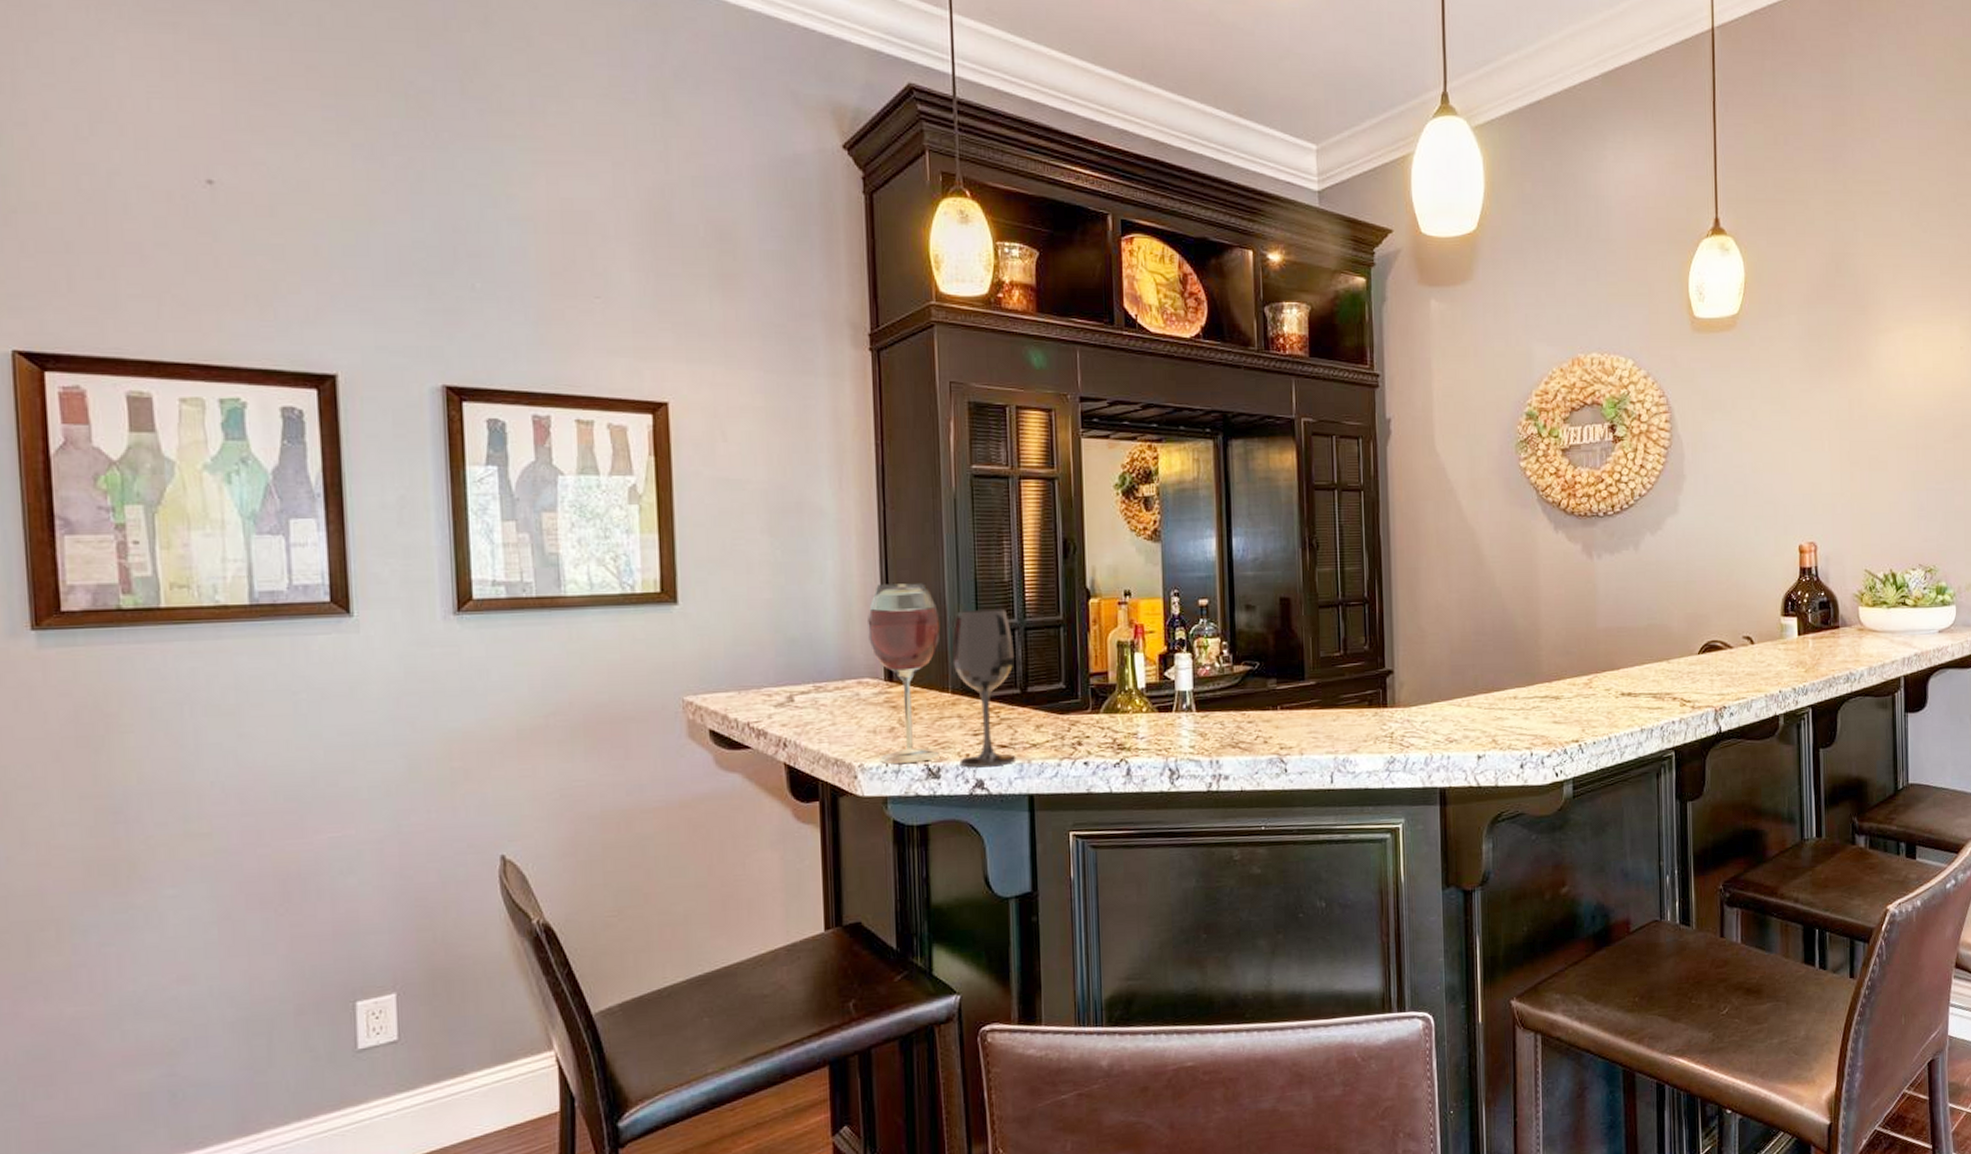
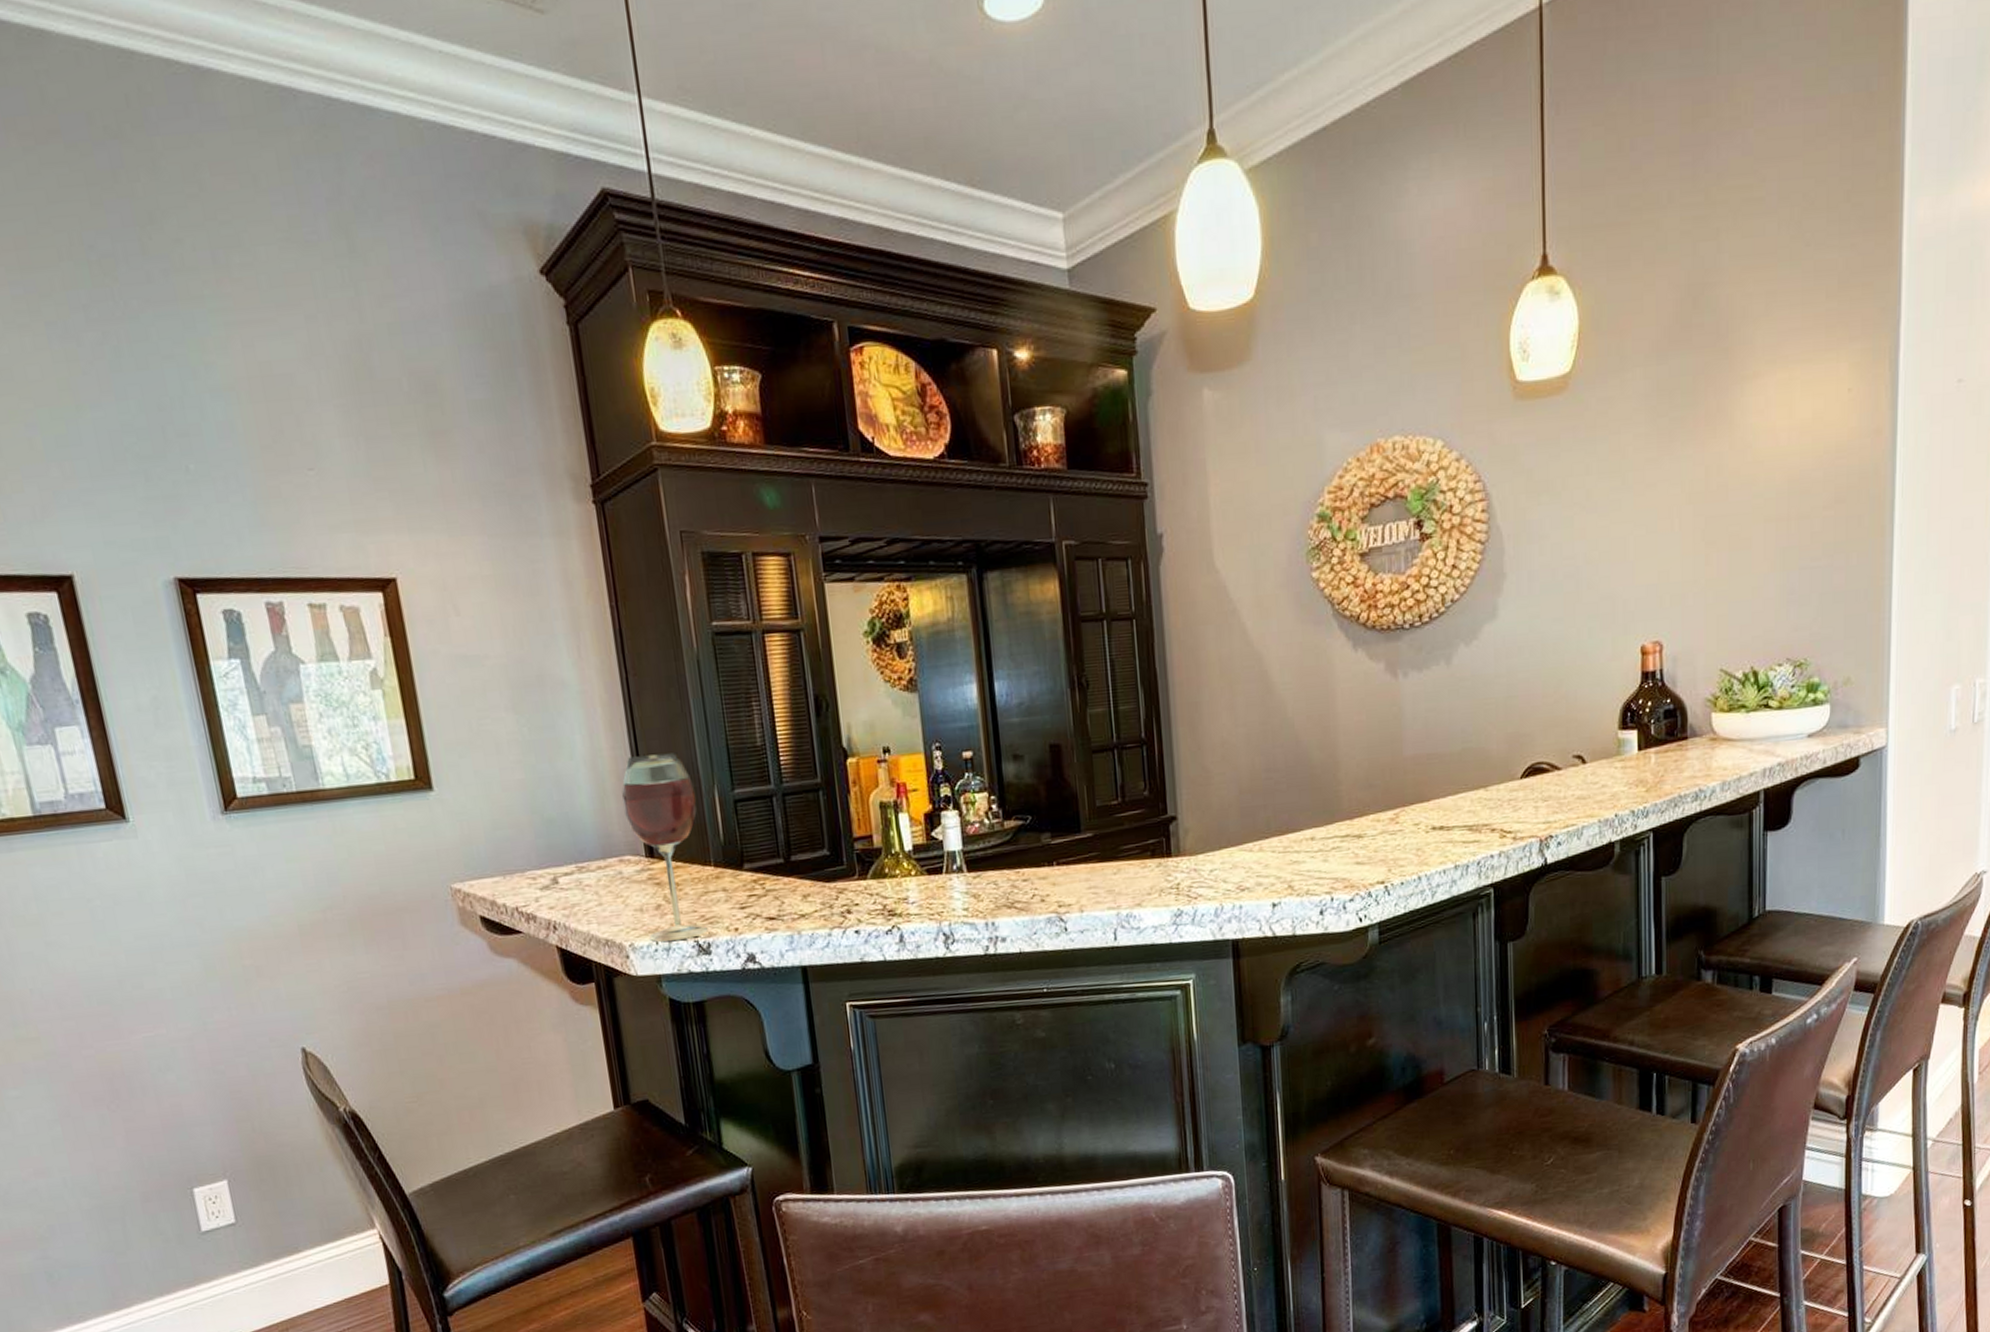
wine glass: present [952,610,1016,768] -> none [710,776,786,942]

